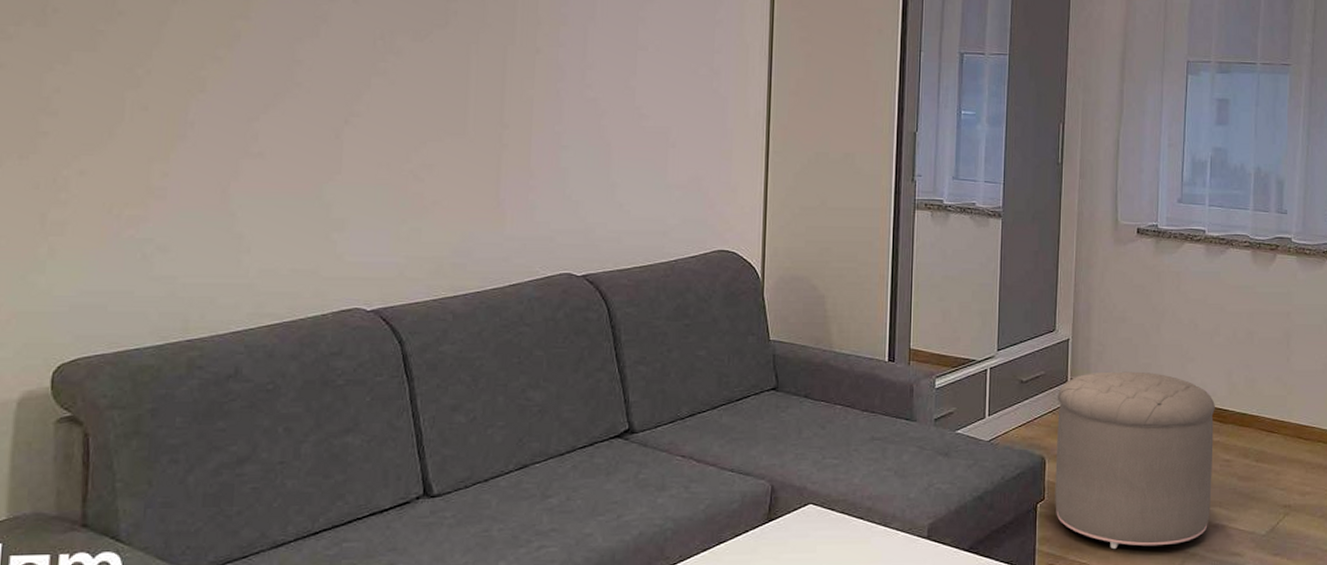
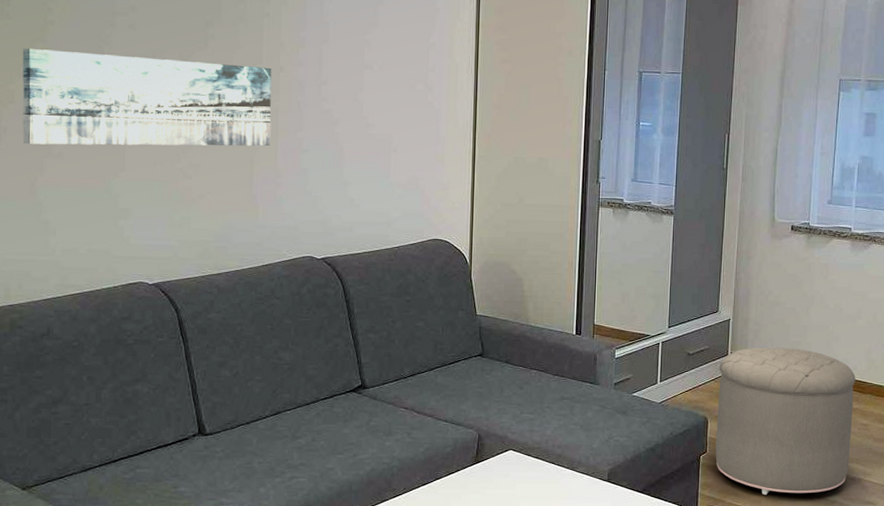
wall art: none [214,27,526,143] -> present [22,49,272,147]

